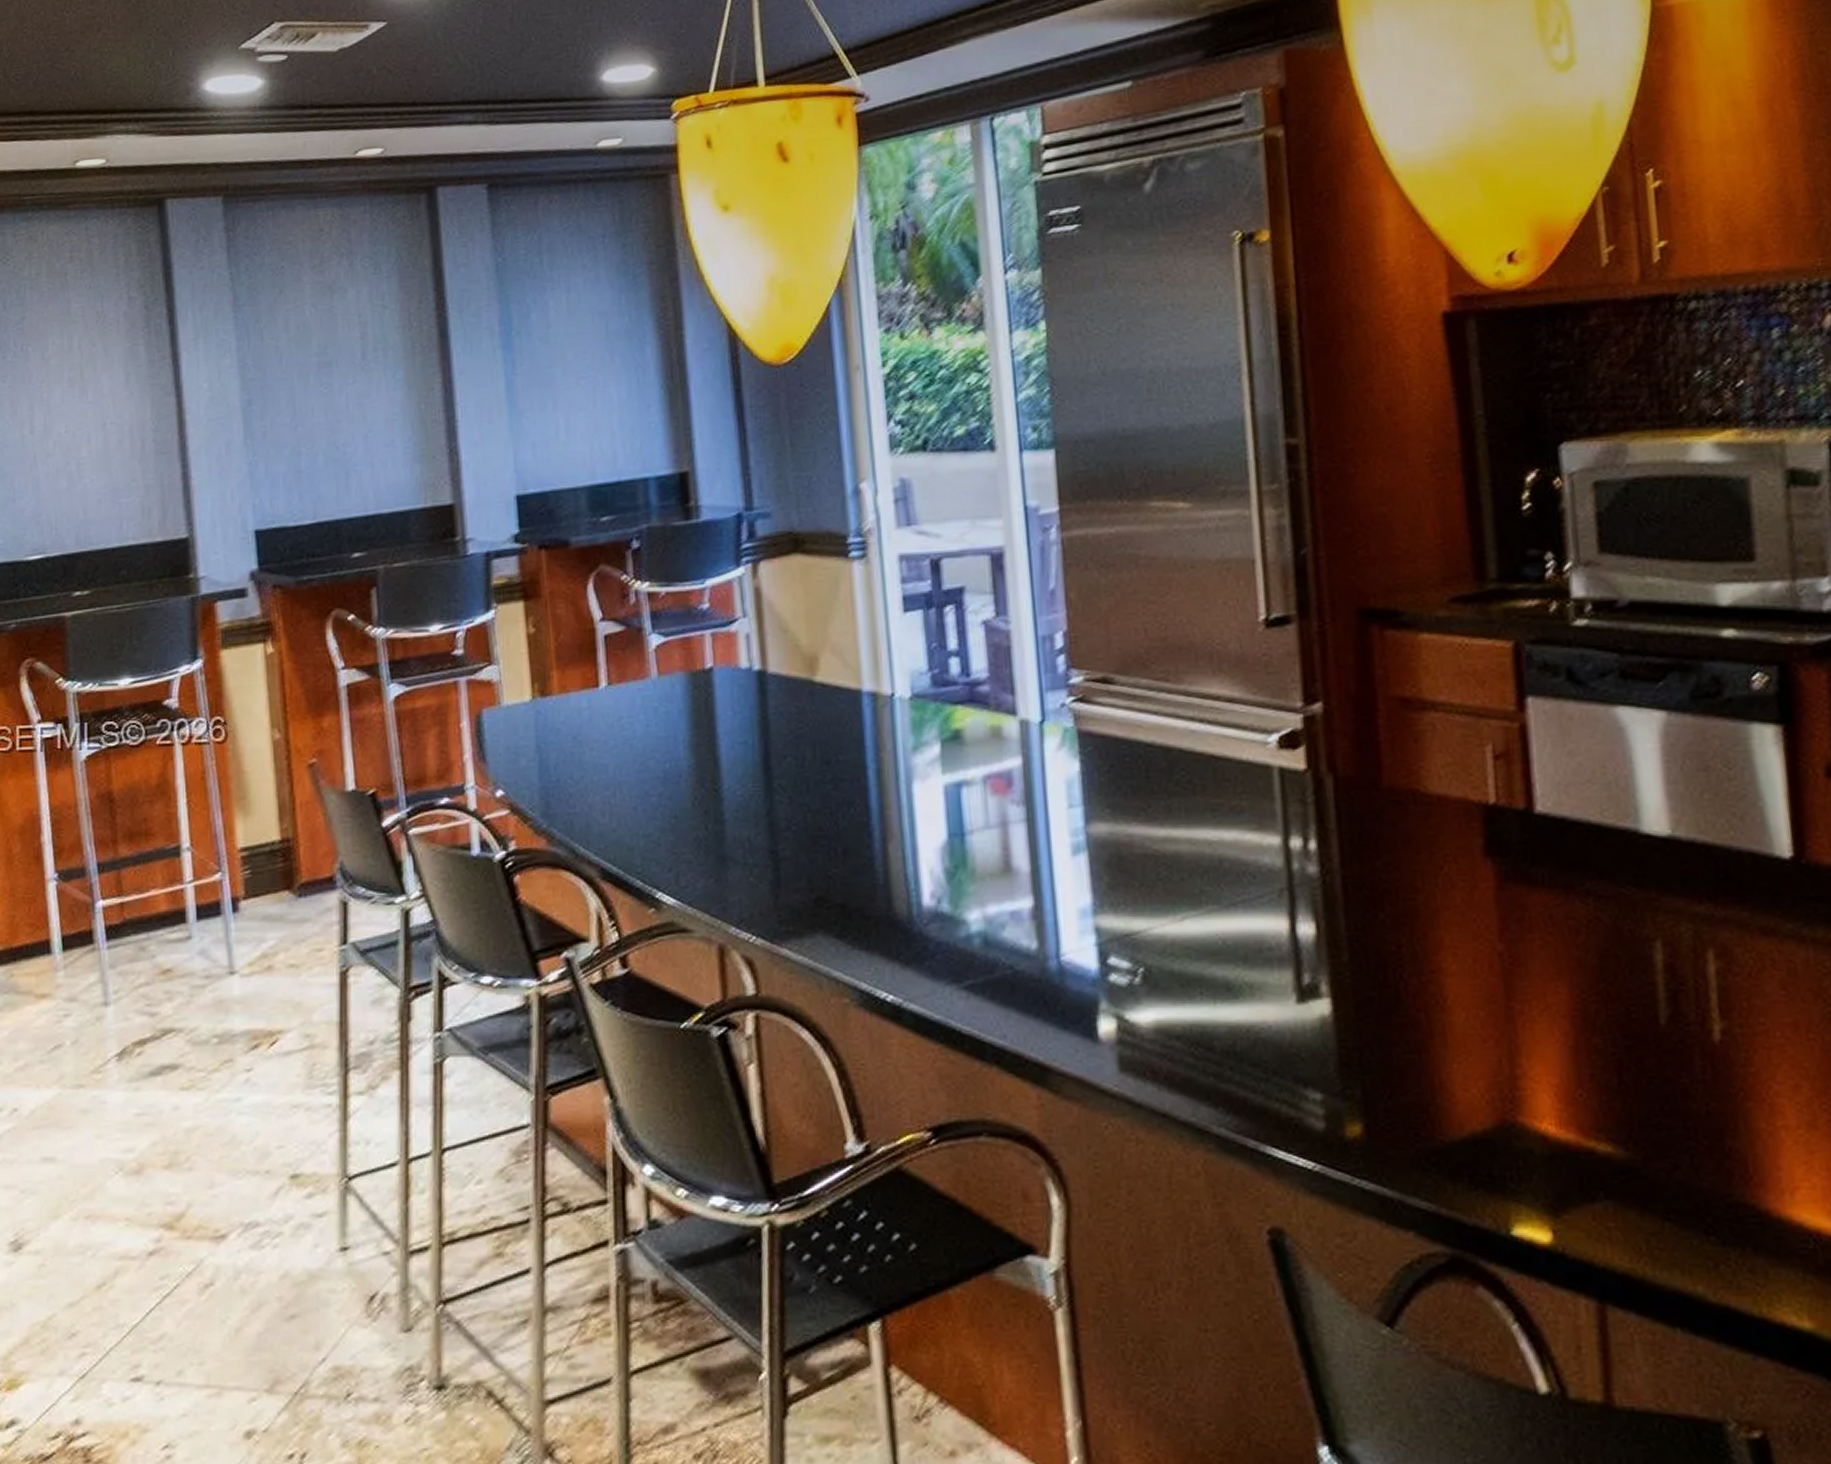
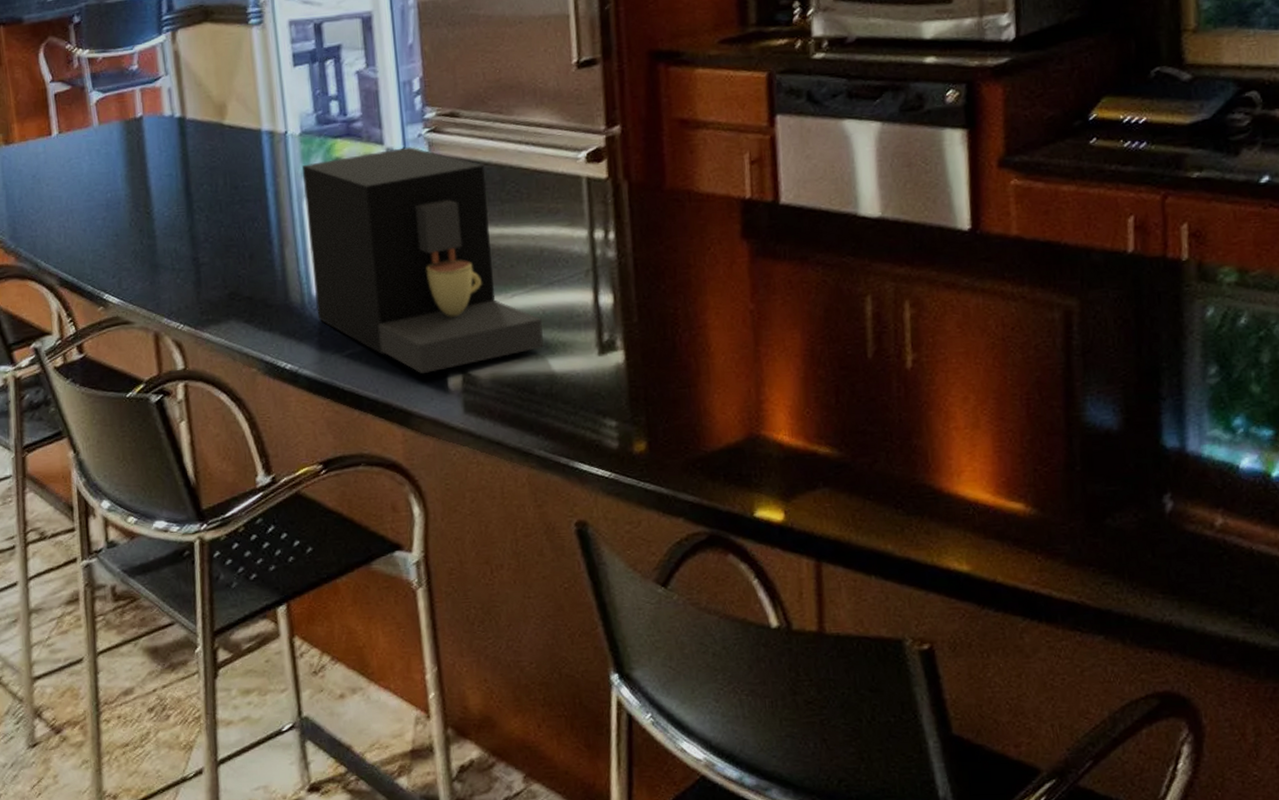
coffee maker: none [911,719,1224,1016] -> present [301,147,544,373]

